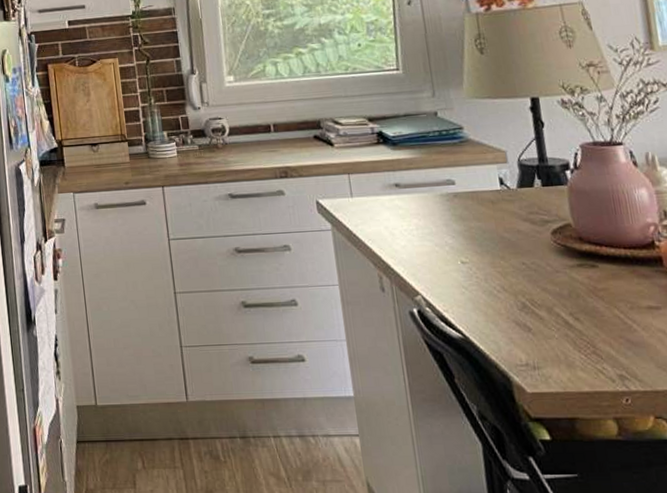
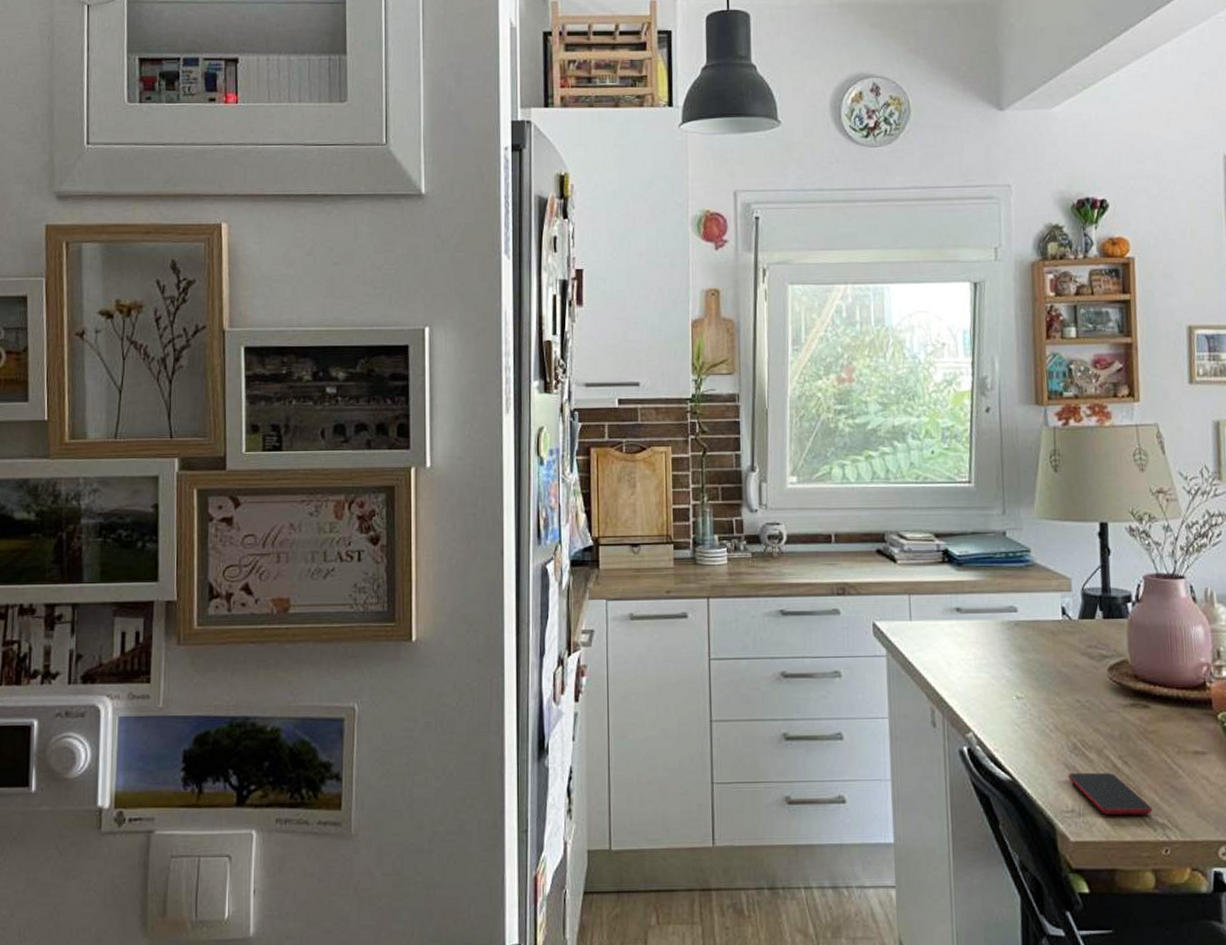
smartphone: none [519,328,609,368] -> present [1068,772,1153,815]

